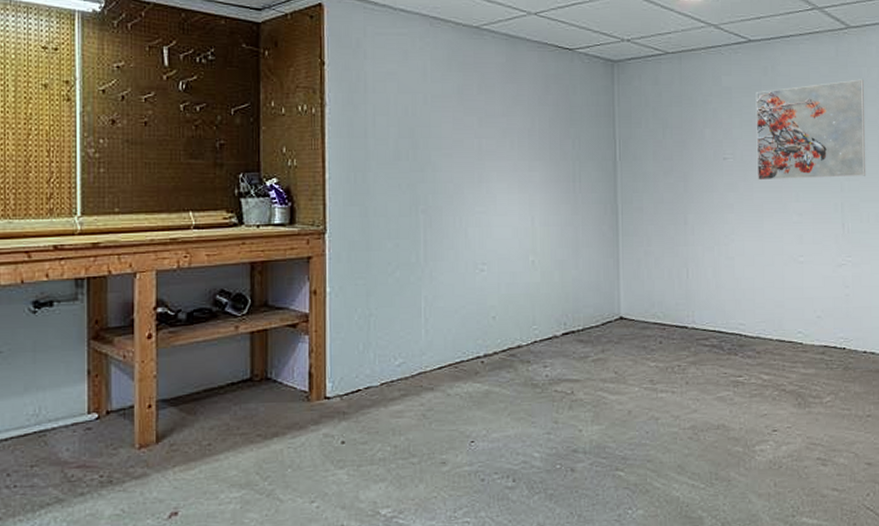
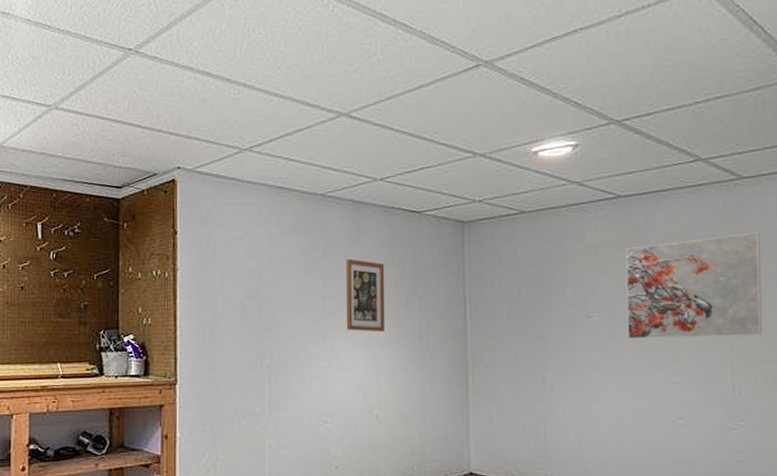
wall art: none [501,96,540,175] -> present [345,258,385,333]

